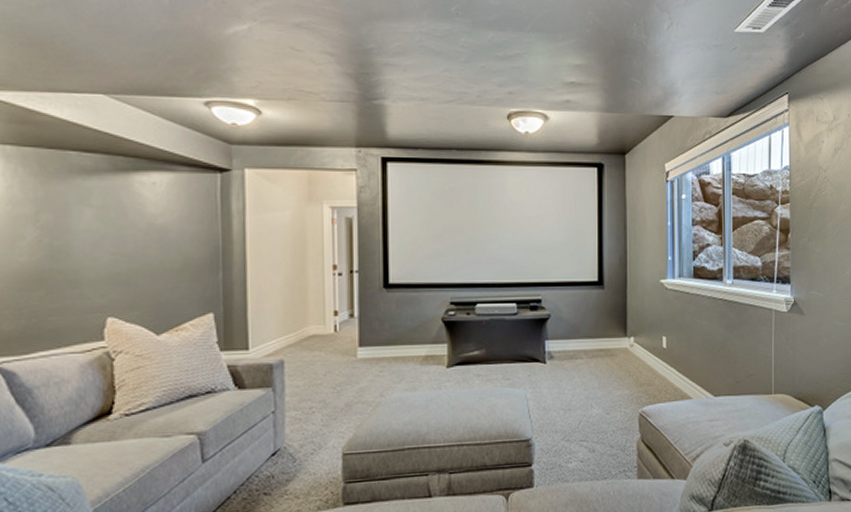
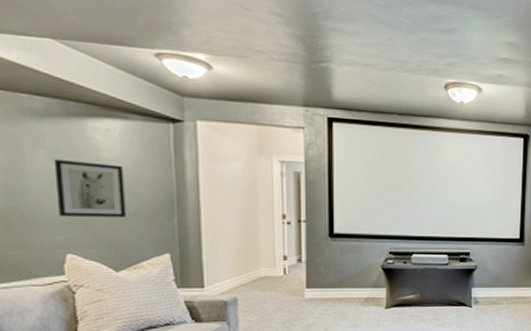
wall art: none [99,216,169,278] -> present [53,158,126,218]

